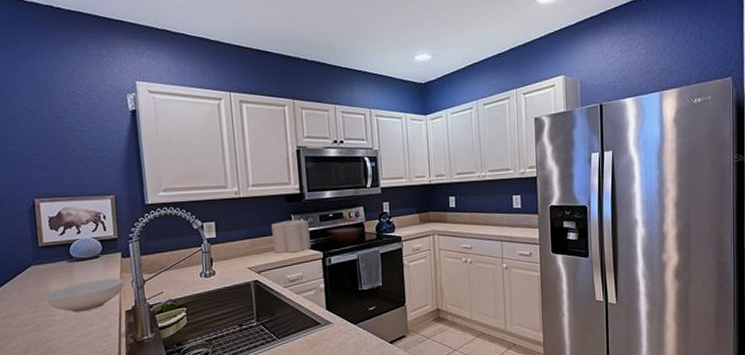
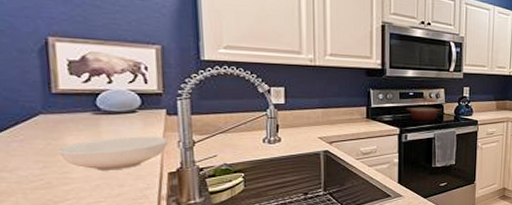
paper towel holder: present [272,219,312,253] -> none [348,94,389,126]

